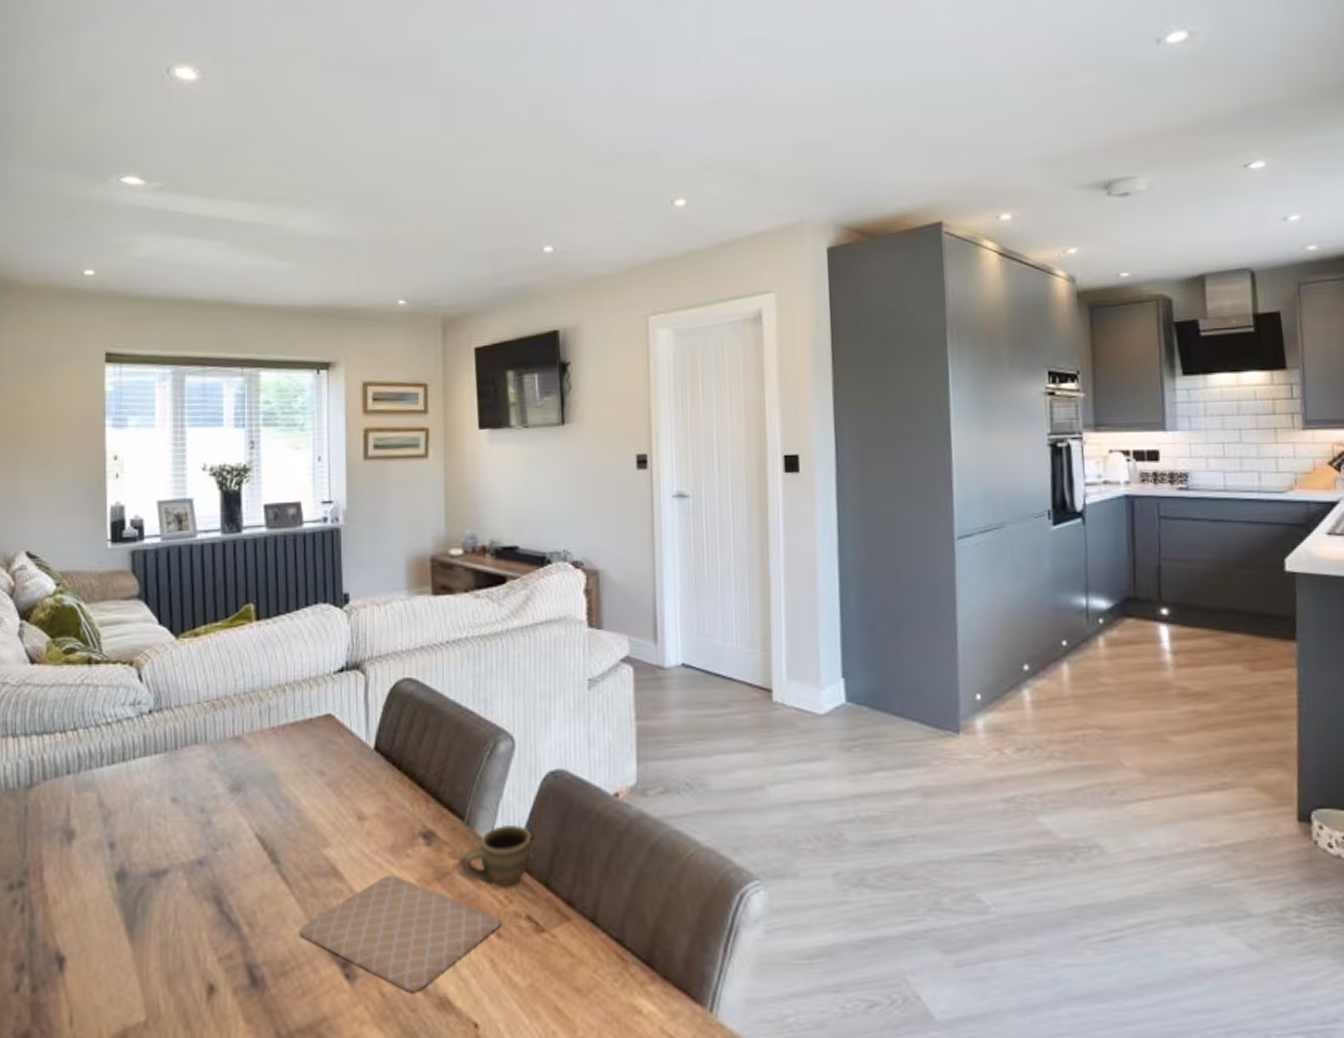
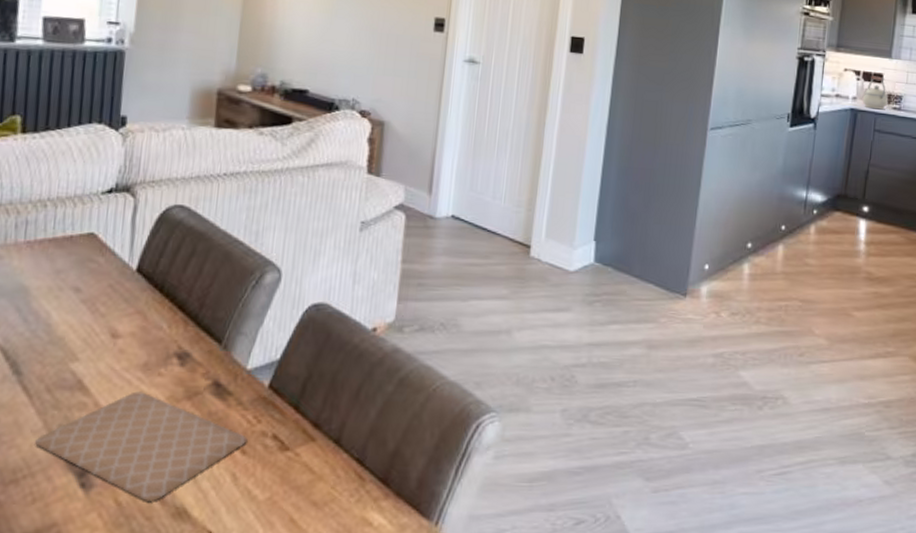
cup: present [462,824,532,889] -> none [214,350,287,410]
kettle: none [1137,453,1171,493] -> present [862,75,889,110]

